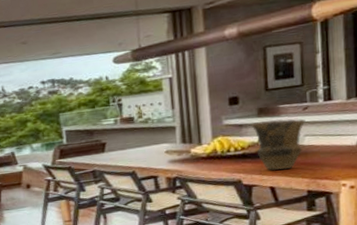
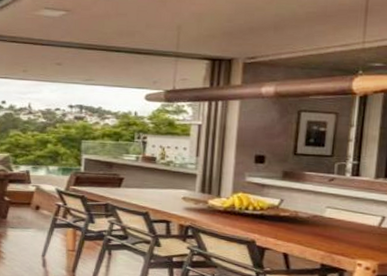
vase: present [251,119,306,170] -> none [273,184,330,239]

